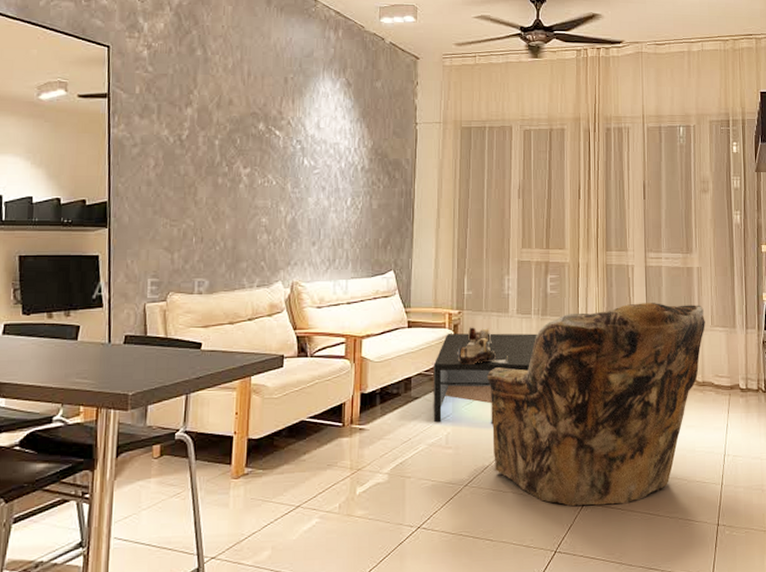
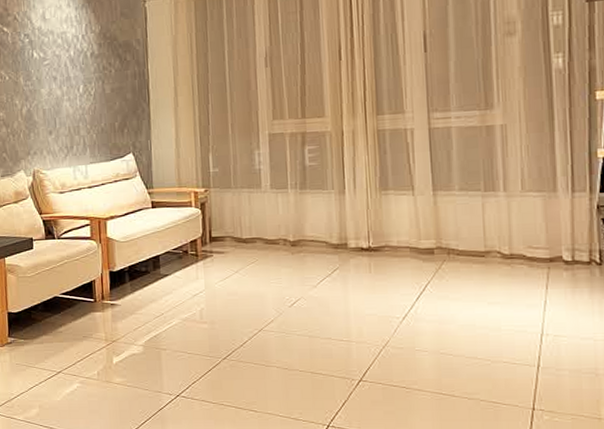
coffee table: present [433,333,537,425] -> none [181,208,296,301]
ruined building: present [457,327,509,365] -> none [206,204,265,242]
armchair: present [487,303,705,507] -> none [241,167,513,383]

